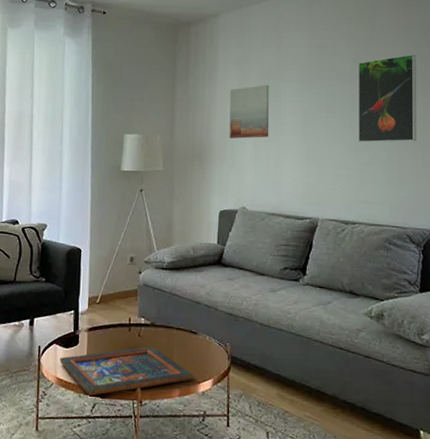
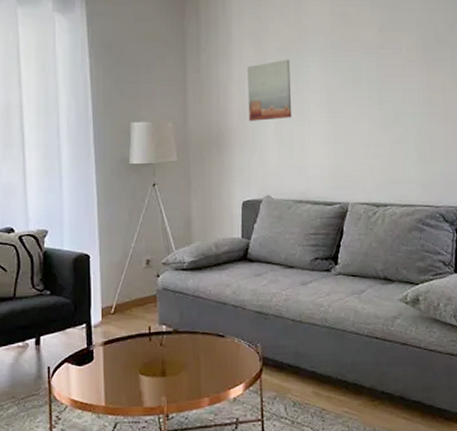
religious icon: present [60,347,193,397] -> none [73,355,223,416]
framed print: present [357,54,417,143] -> none [383,20,447,118]

